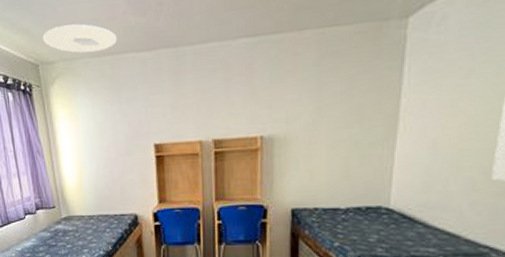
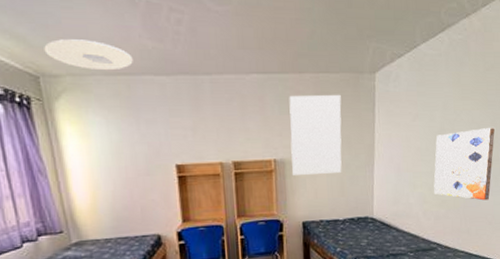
wall art: none [282,51,354,154] -> present [289,94,342,175]

